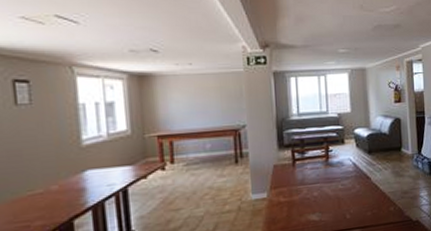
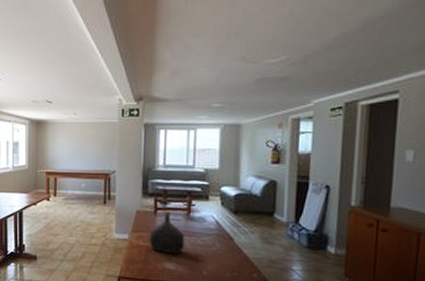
water jug: none [289,161,327,206] -> present [149,211,185,255]

